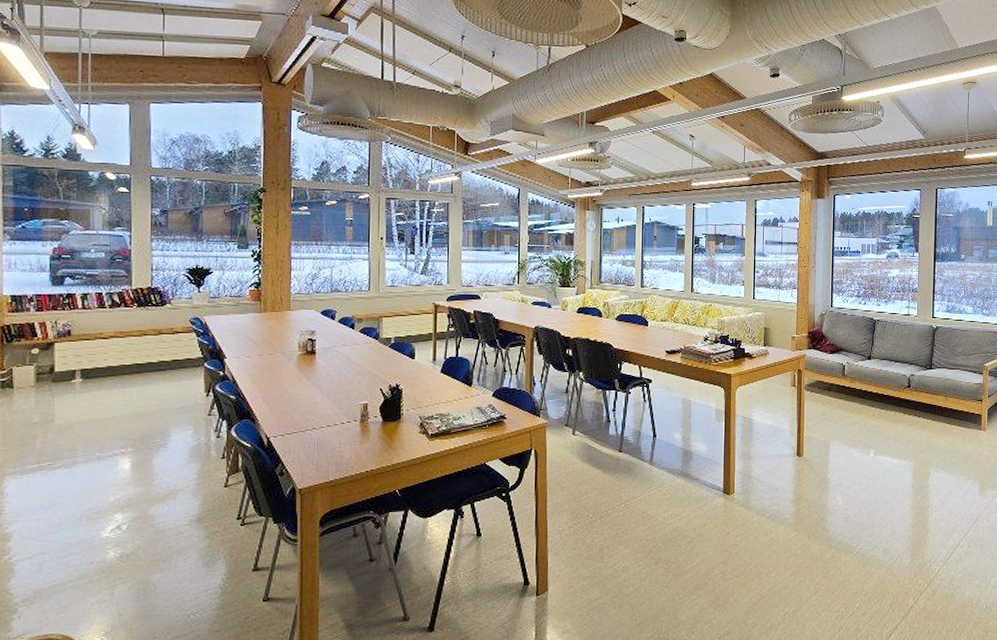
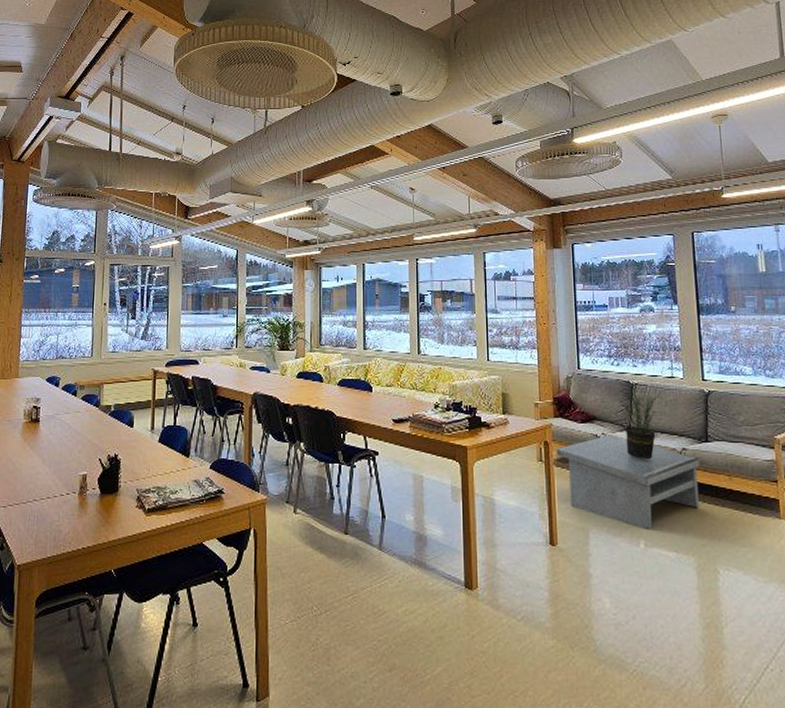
coffee table: none [807,364,924,442] -> present [556,435,700,531]
potted plant: none [859,317,905,384] -> present [614,380,669,460]

